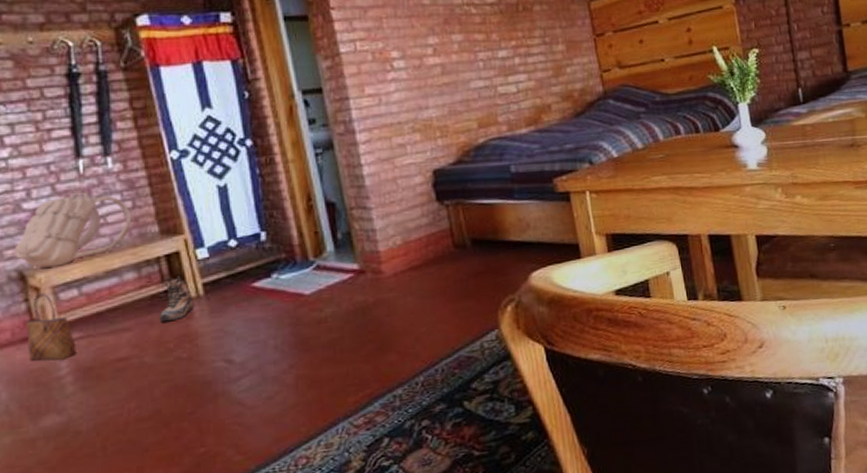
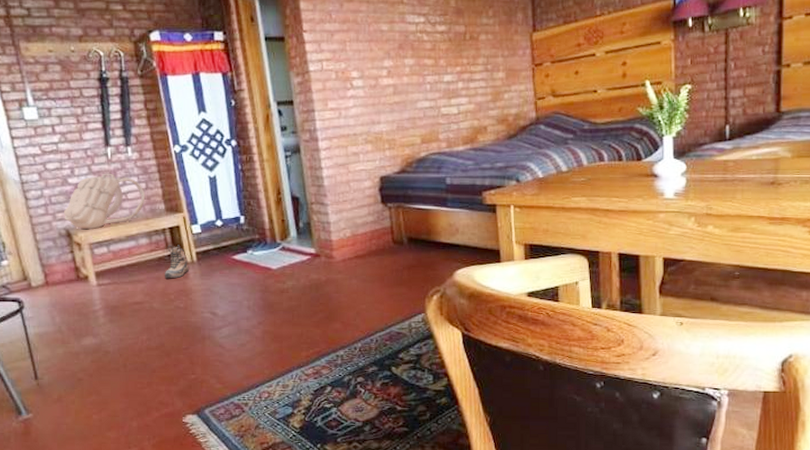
tote bag: present [25,293,76,363] -> none [71,248,106,299]

